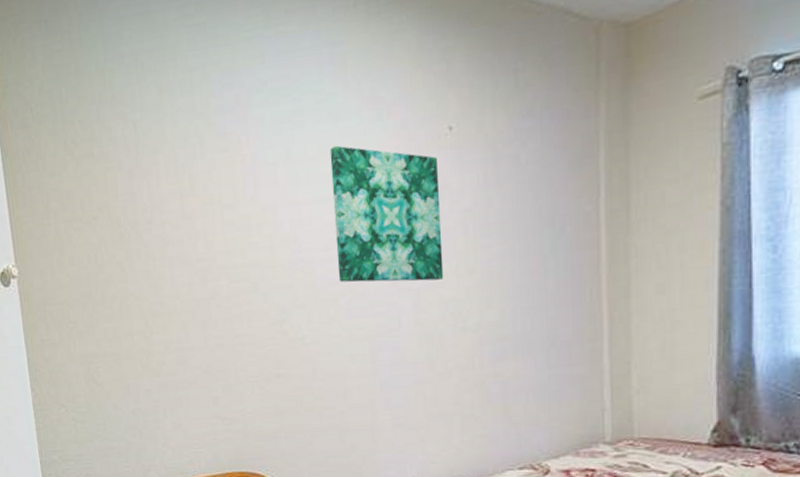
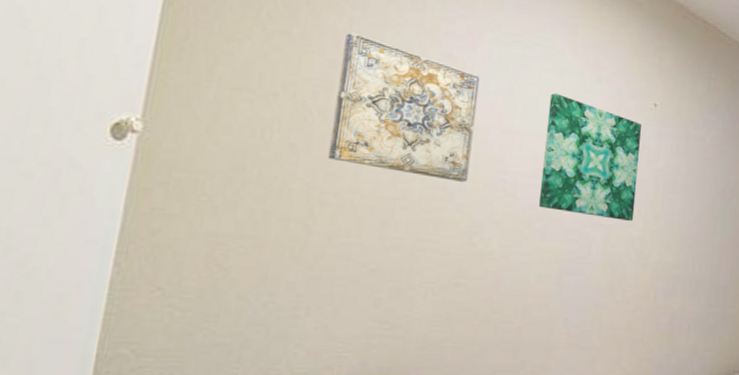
wall art: none [134,136,267,271] -> present [328,32,480,182]

